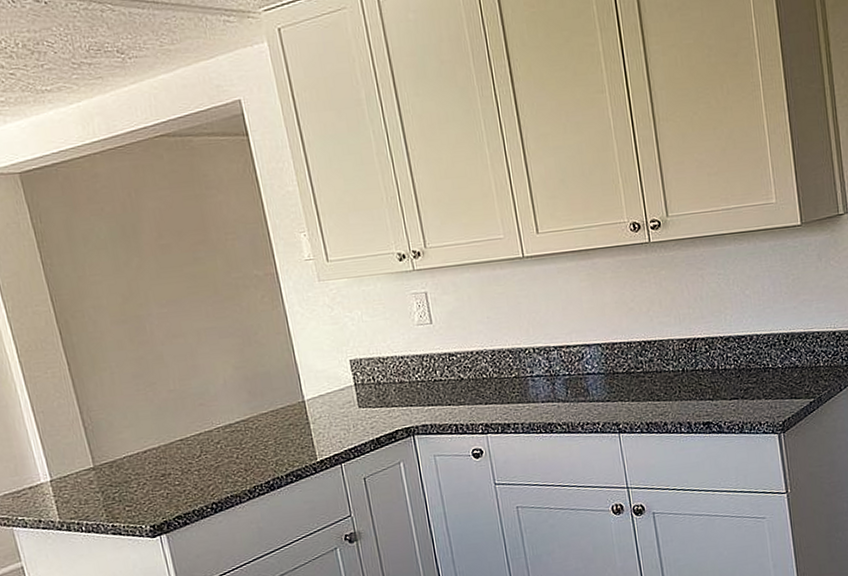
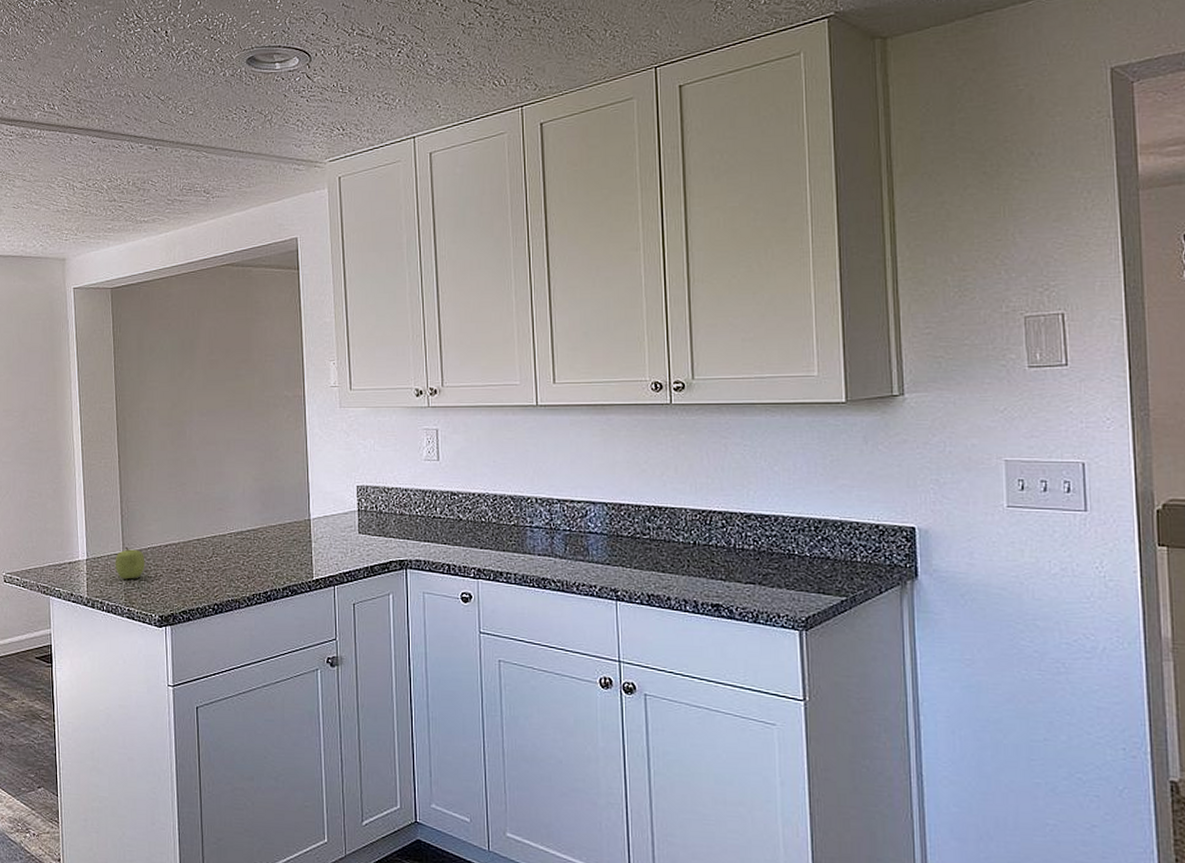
fruit: none [86,459,124,495] -> present [115,546,145,579]

